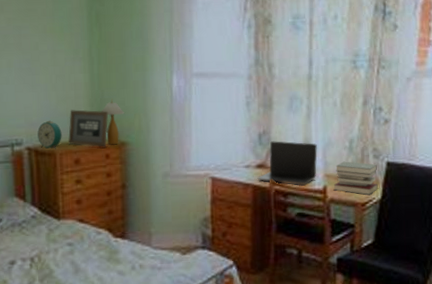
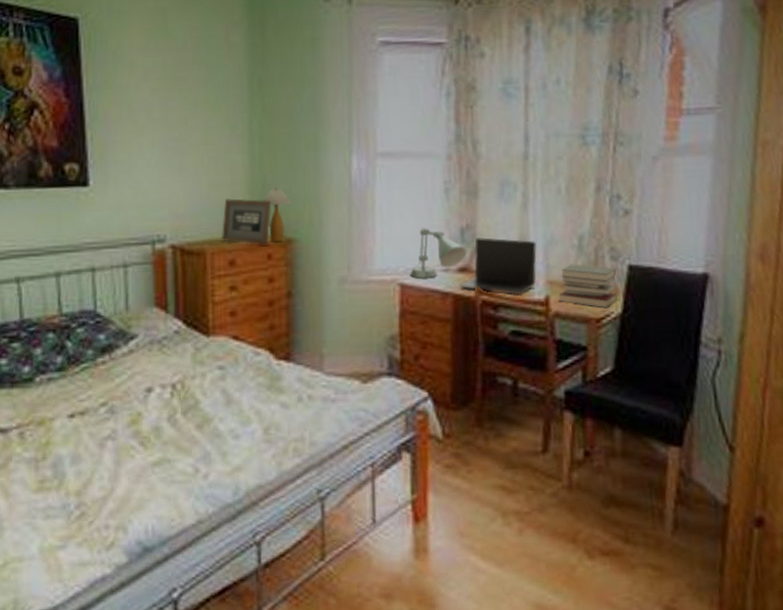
alarm clock: present [37,120,62,149] -> none [184,211,214,248]
desk lamp: none [218,133,263,173] -> present [409,228,467,279]

